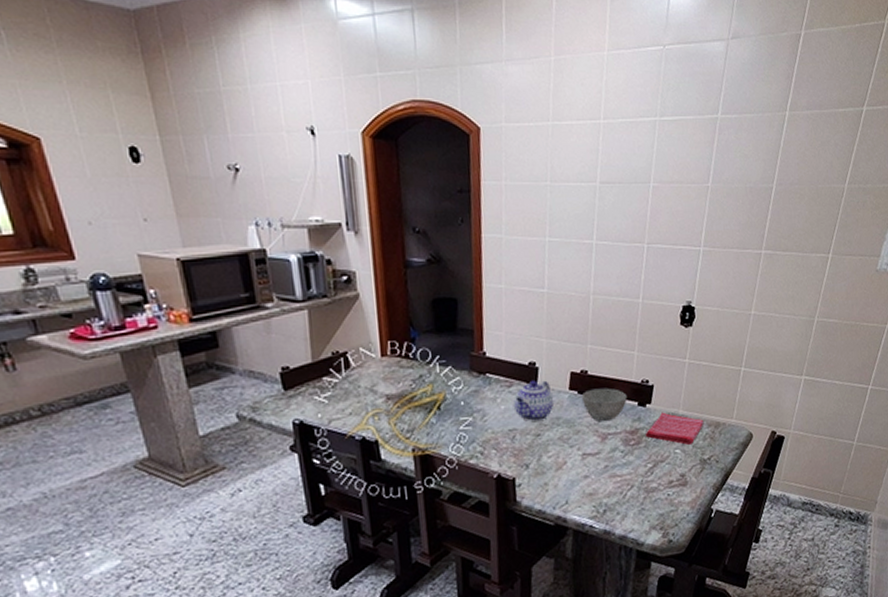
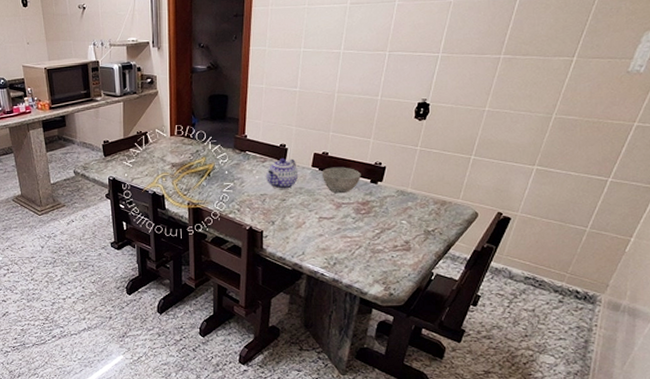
dish towel: present [645,412,704,445] -> none [375,189,431,217]

